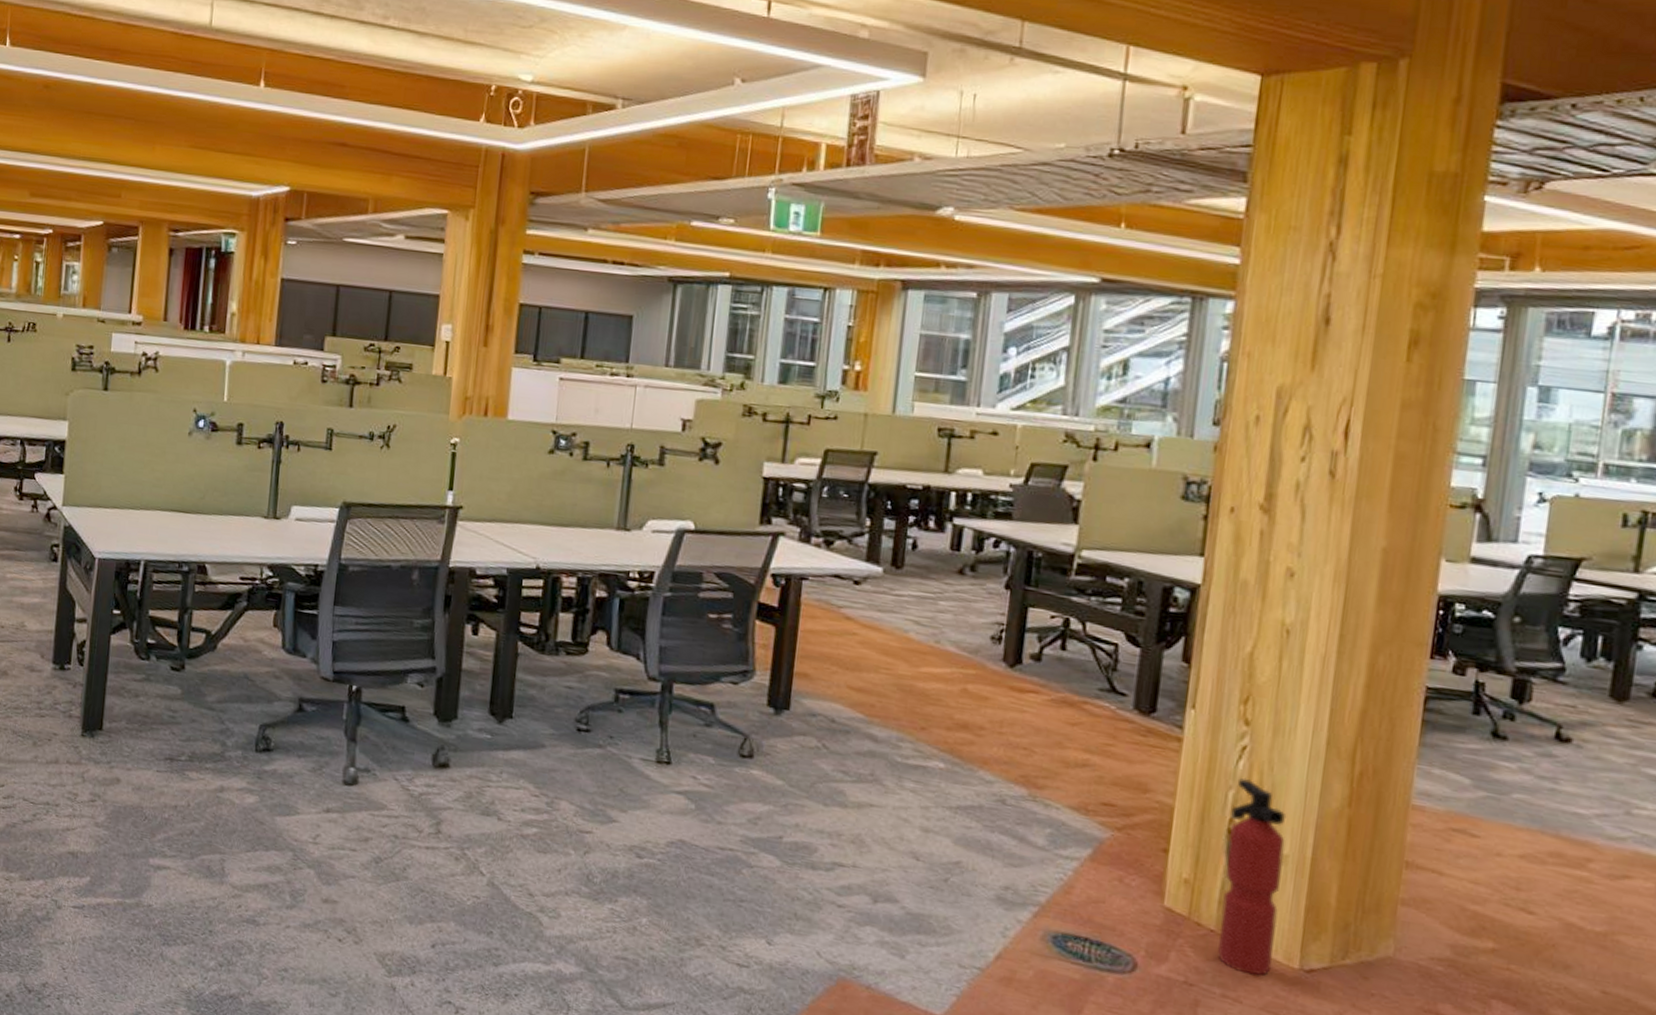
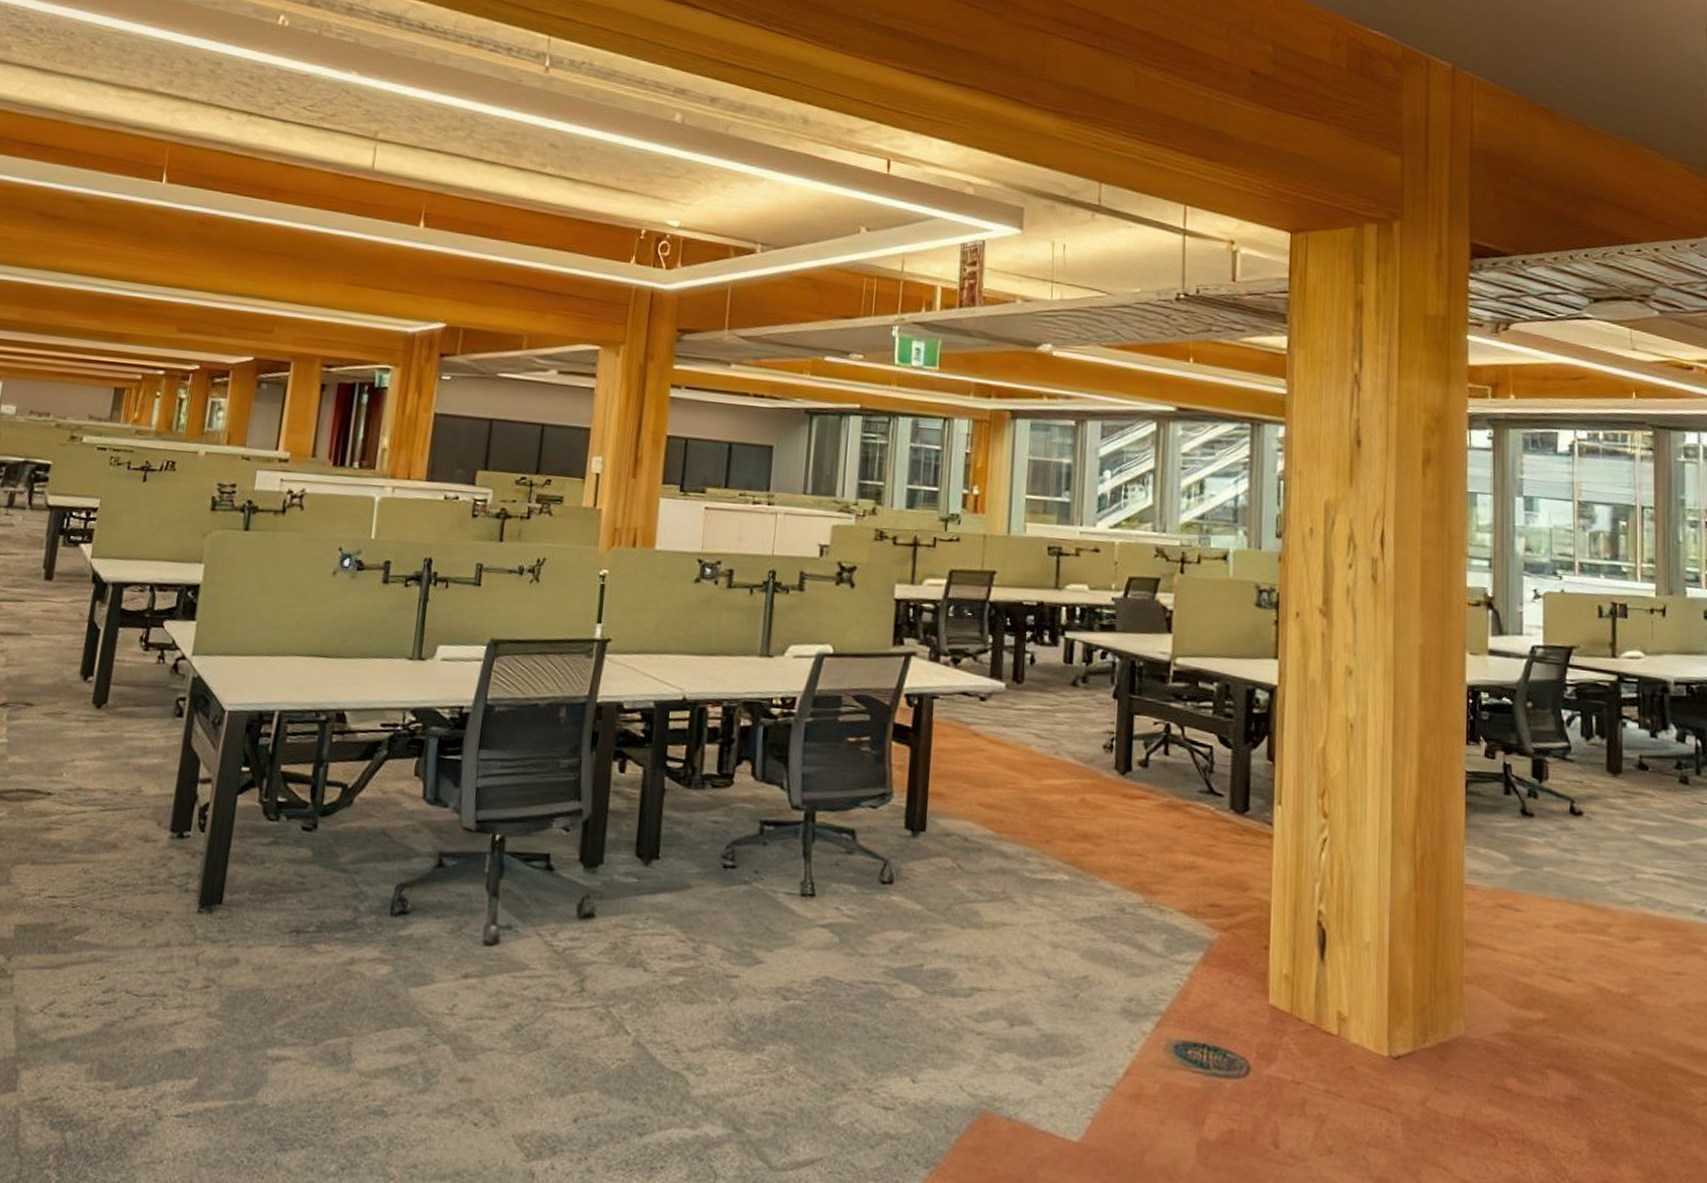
fire extinguisher: present [1218,778,1287,976] -> none [1318,869,1367,1067]

